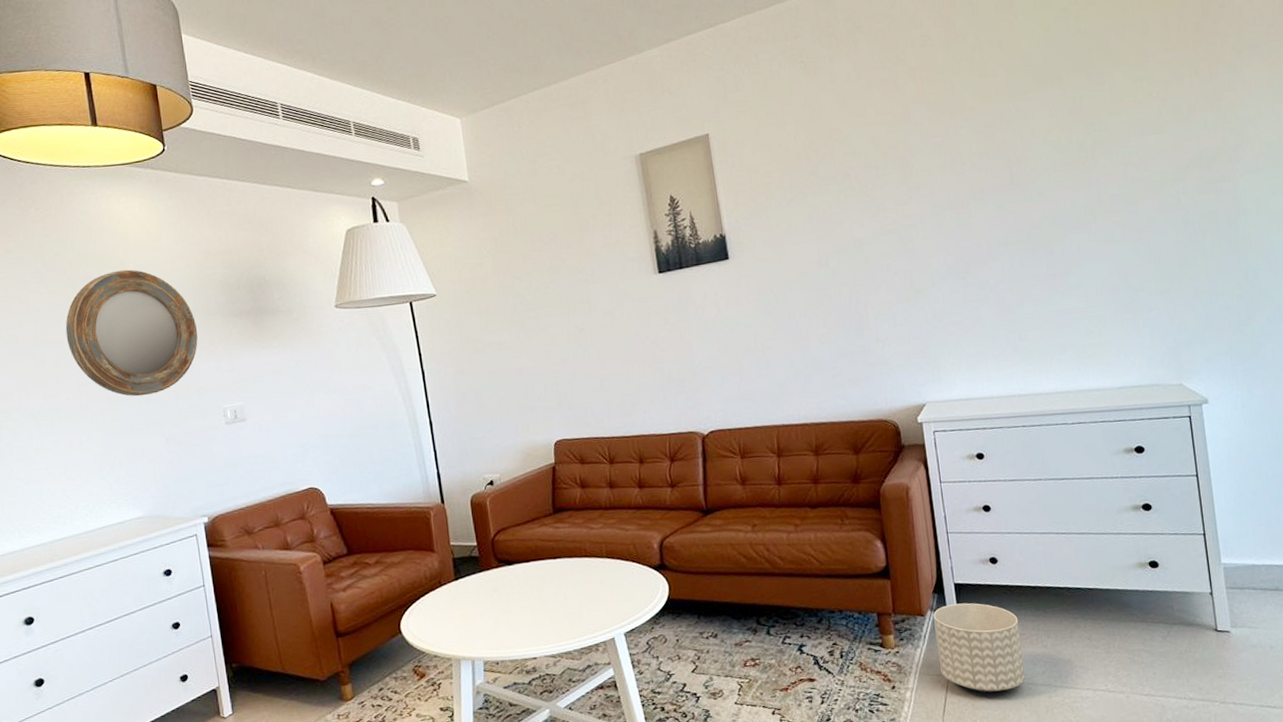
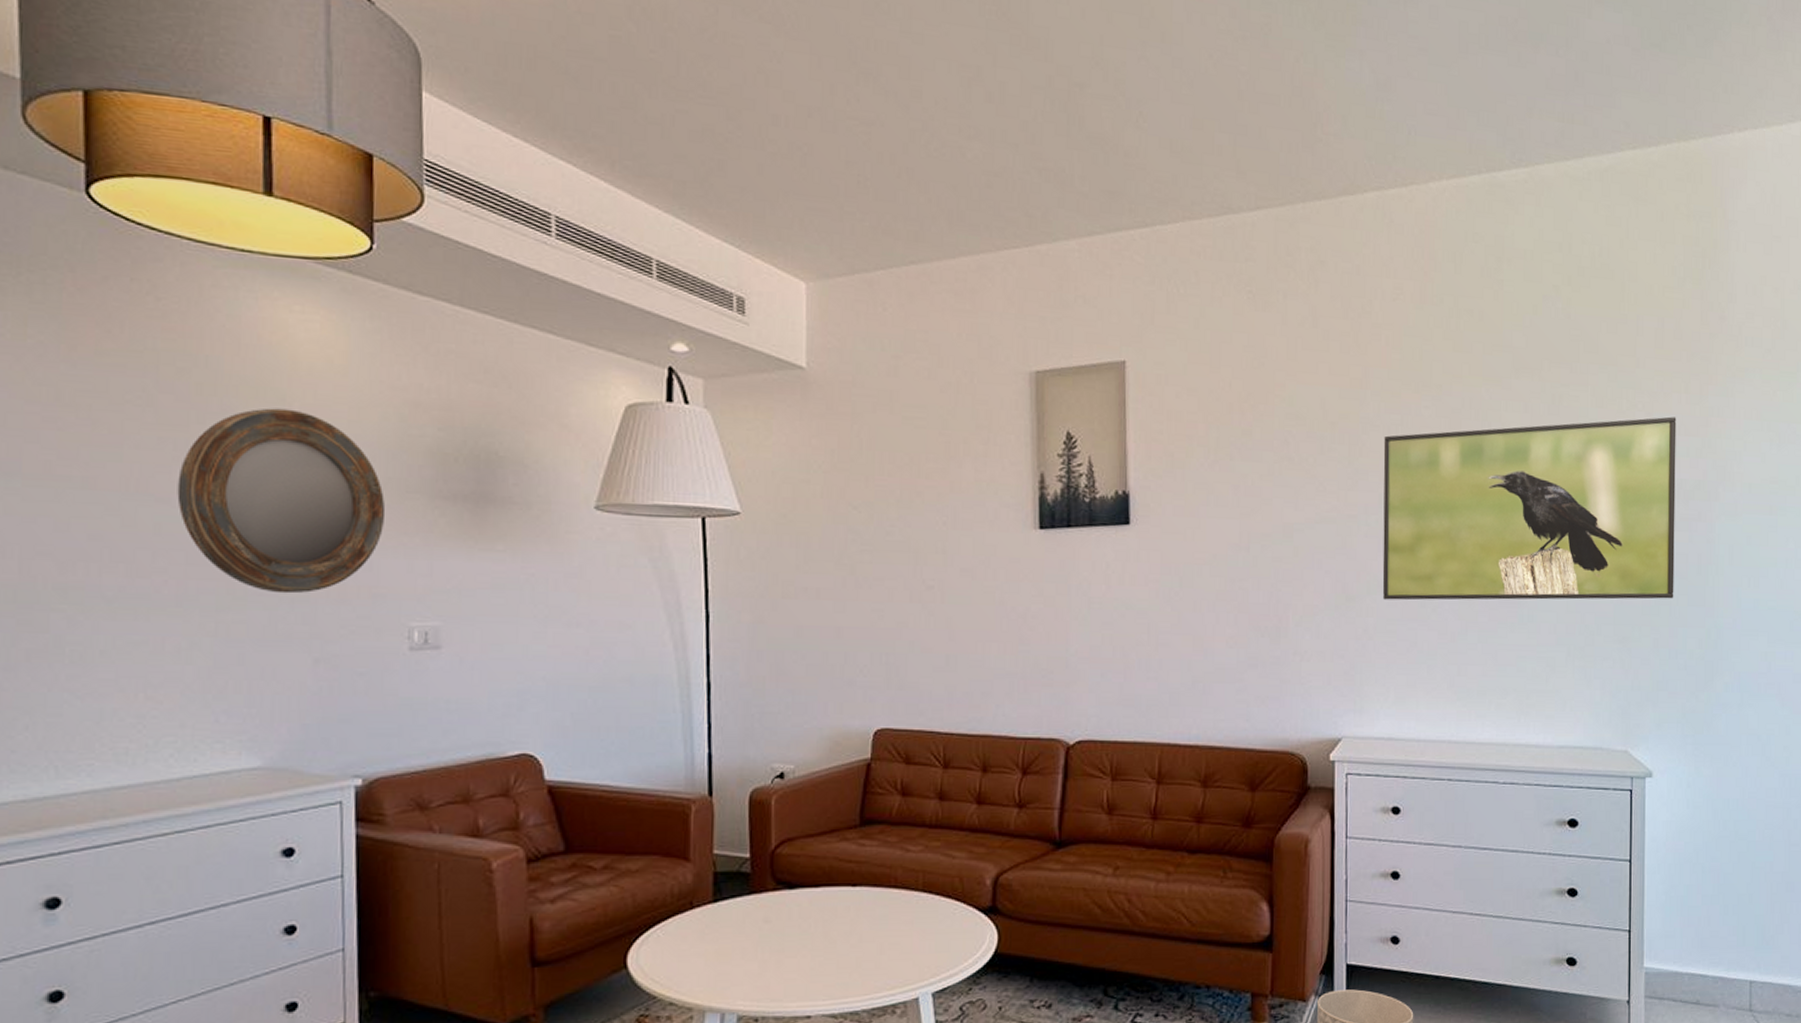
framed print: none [929,97,1208,288] -> present [1382,416,1677,601]

